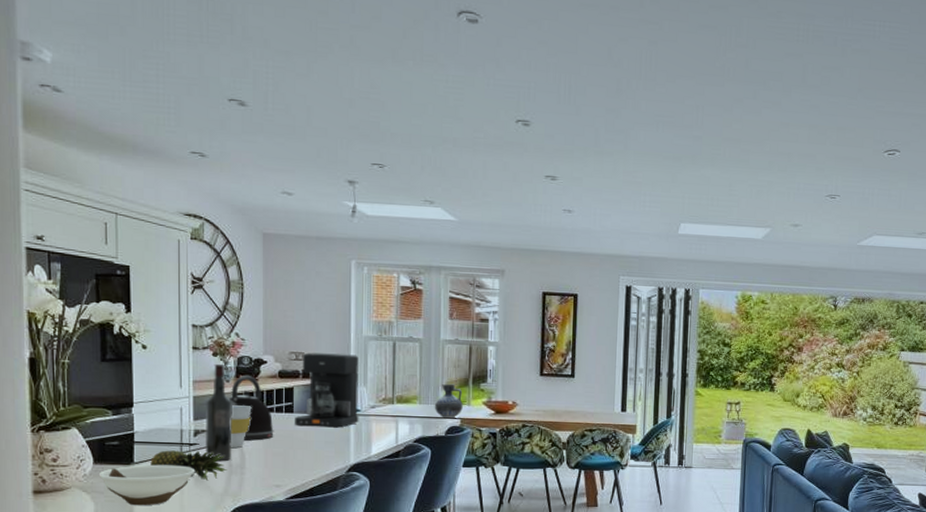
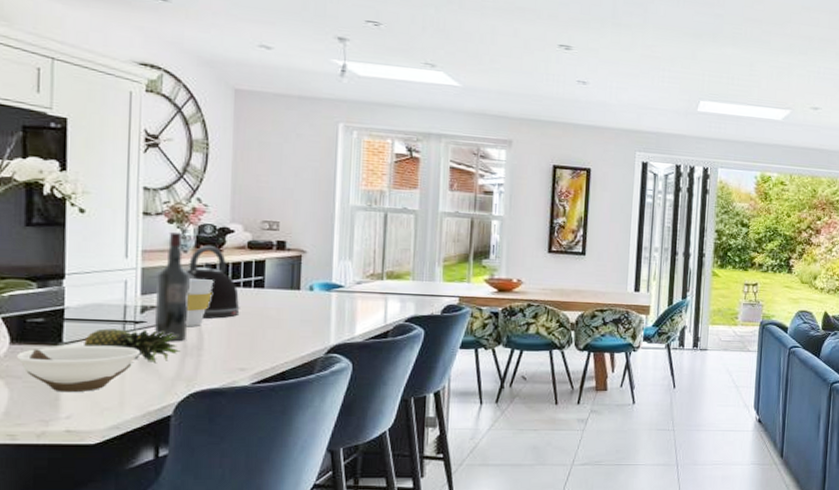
coffee maker: present [295,352,359,428] -> none [265,222,344,305]
ceramic jug: present [434,383,463,419] -> none [429,259,462,297]

